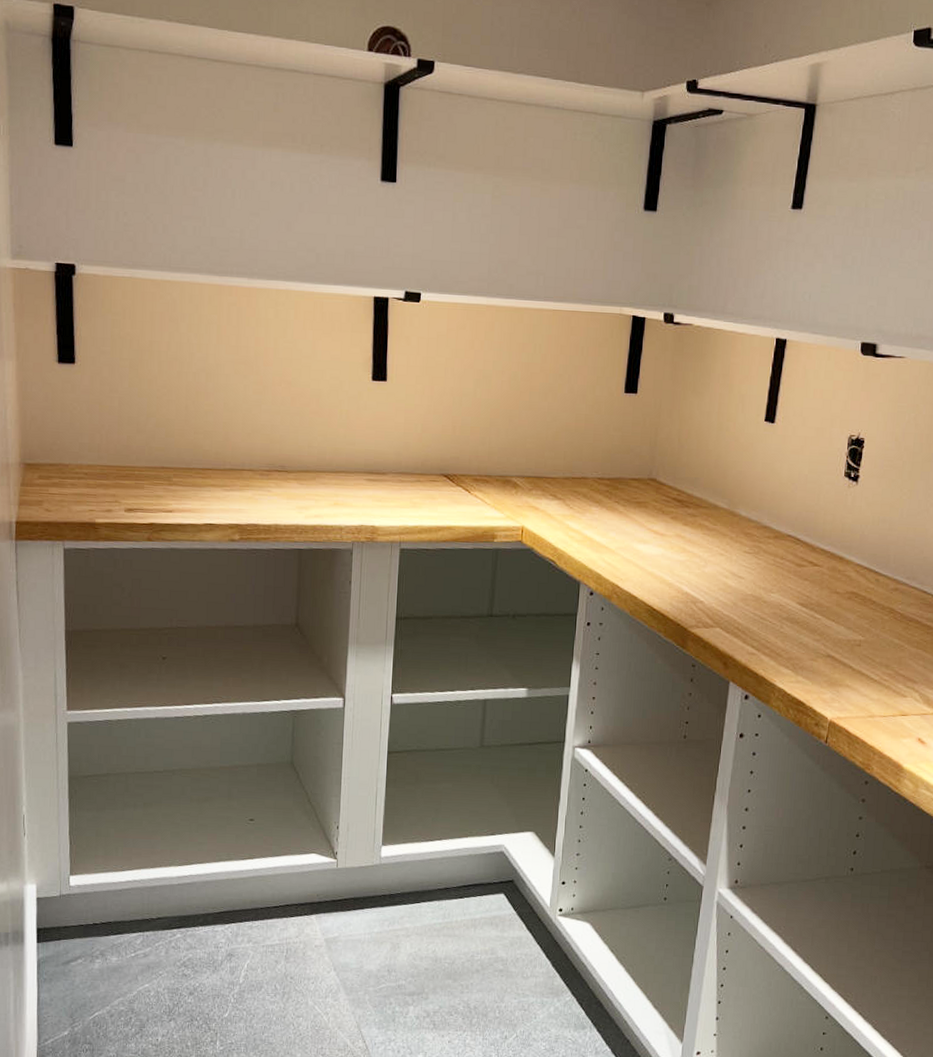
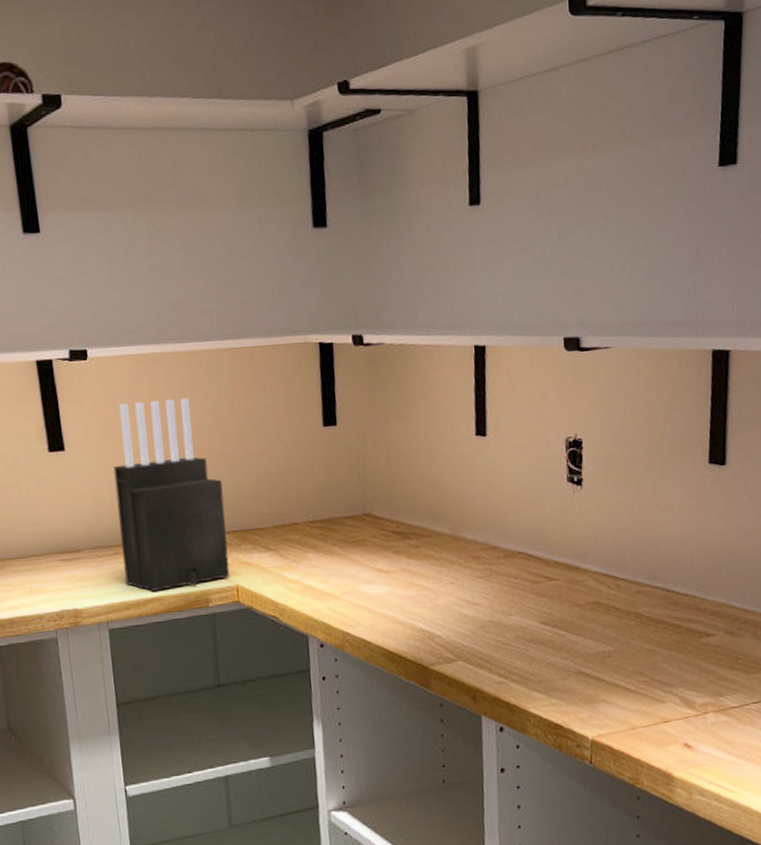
knife block: none [422,346,524,521] -> present [113,398,230,591]

